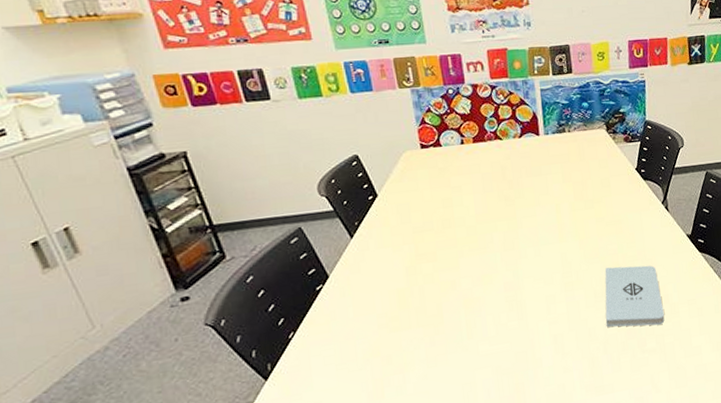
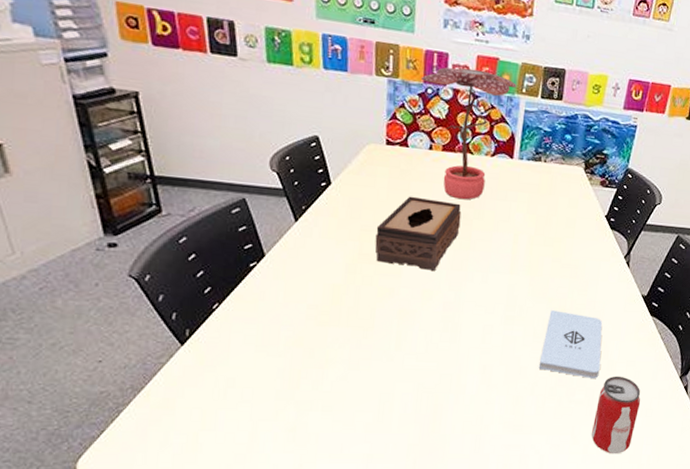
tissue box: none [427,187,504,259] -> present [375,196,462,271]
potted plant: none [440,62,528,184] -> present [420,67,517,200]
beverage can: none [669,316,711,394] -> present [591,376,641,454]

